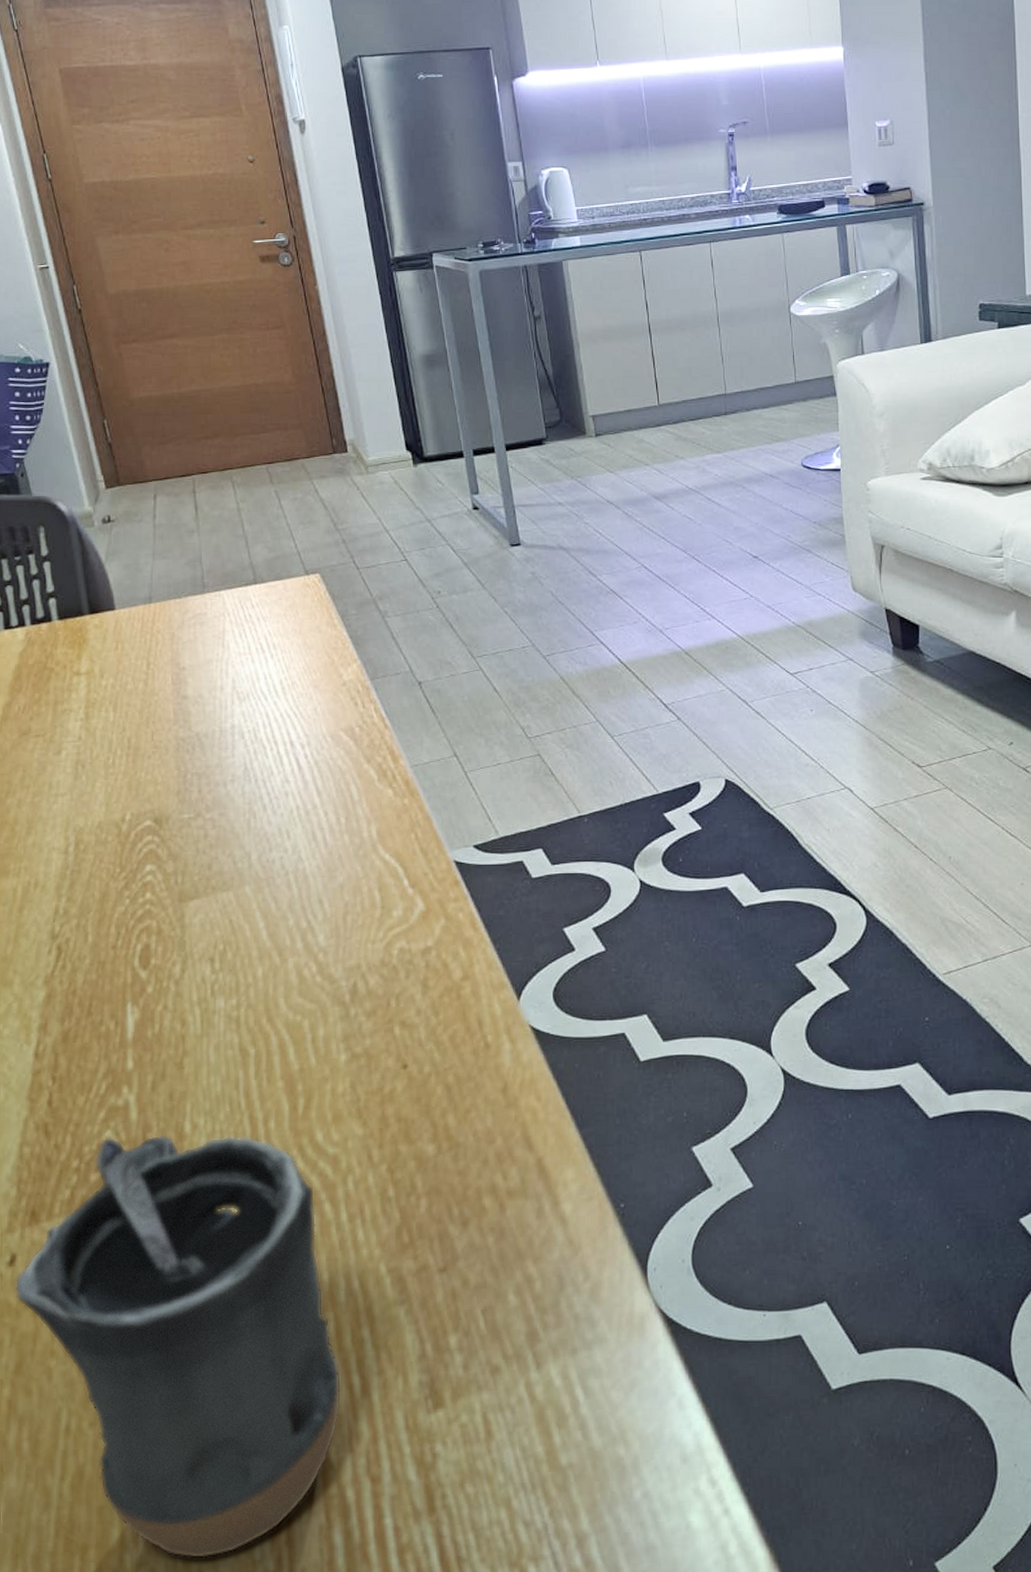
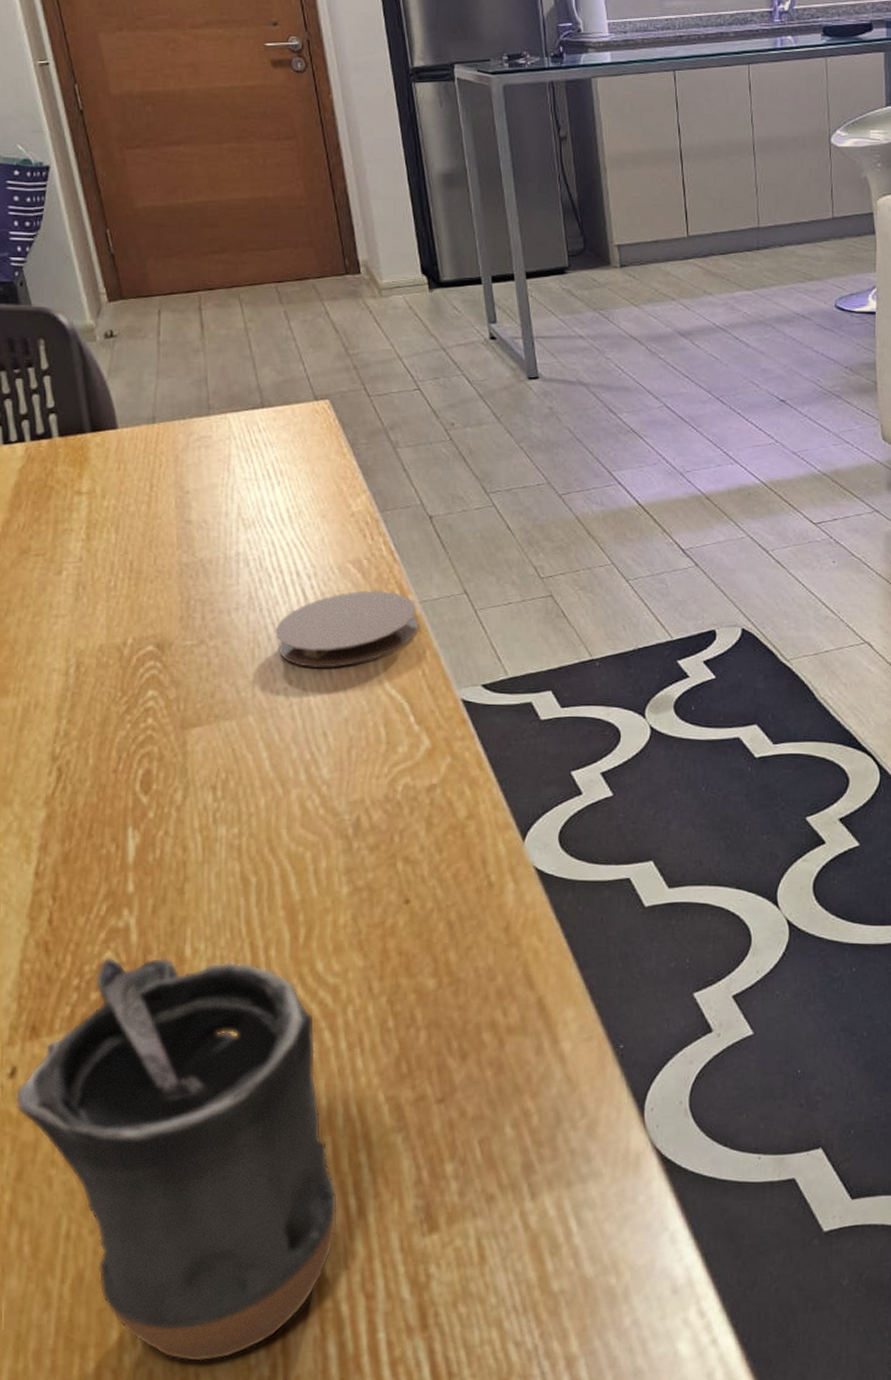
coaster: none [270,756,411,837] -> present [275,589,419,669]

